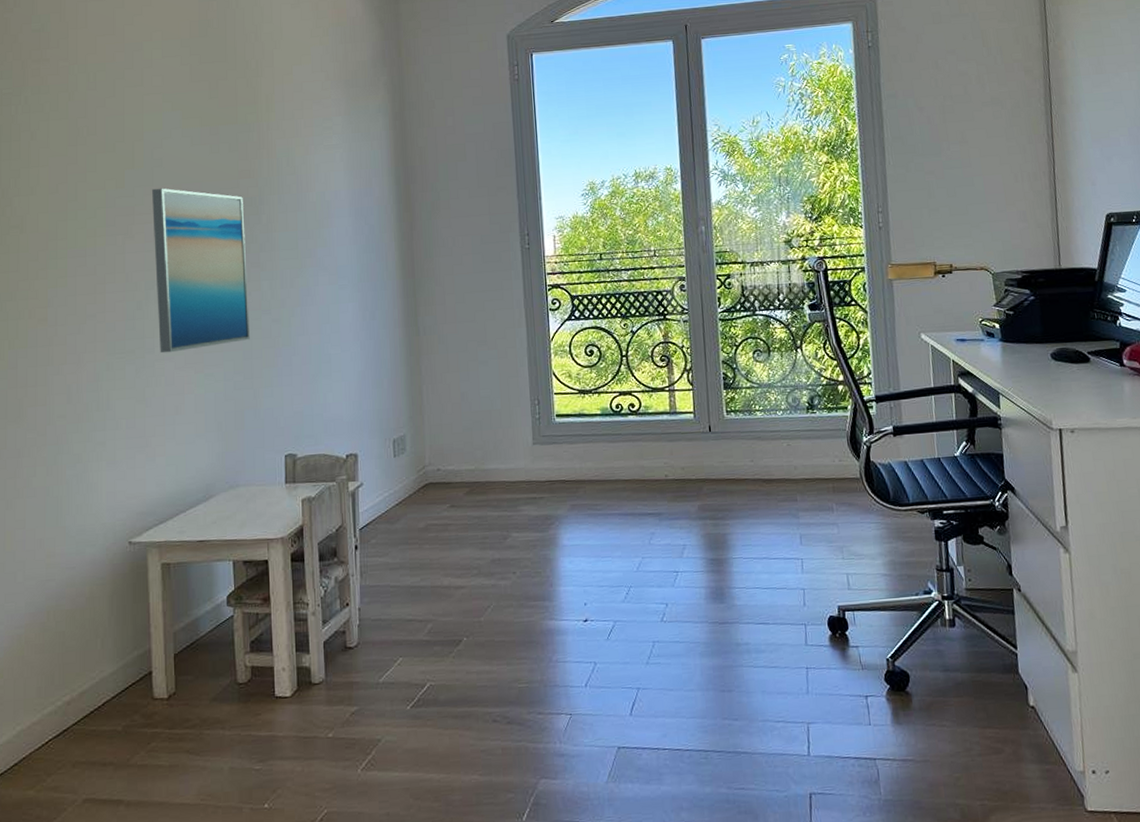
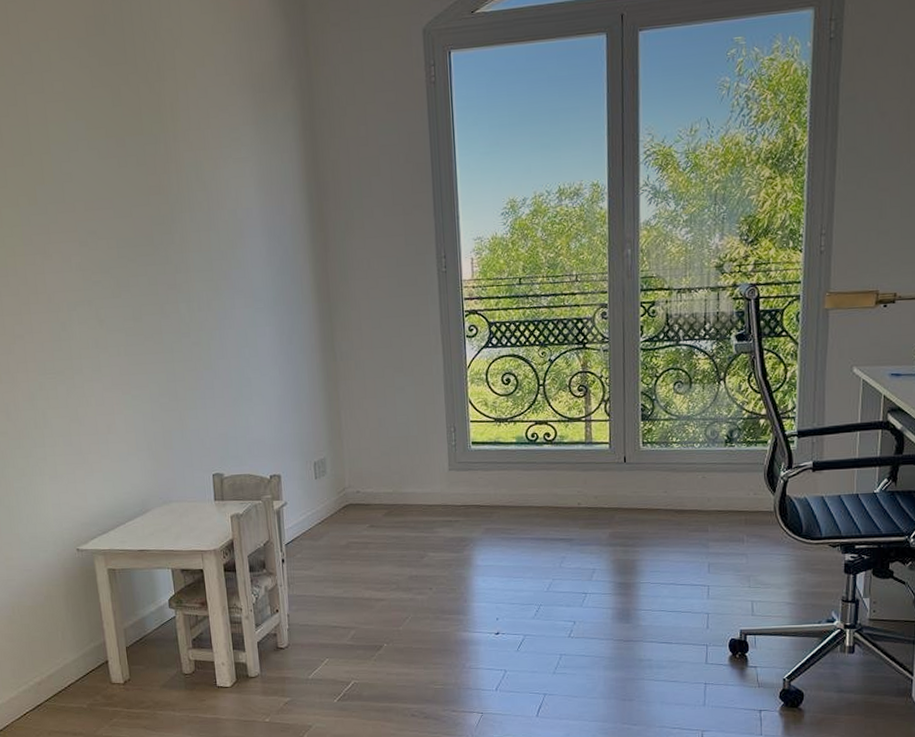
wall art: present [151,188,250,353] -> none [63,205,172,374]

